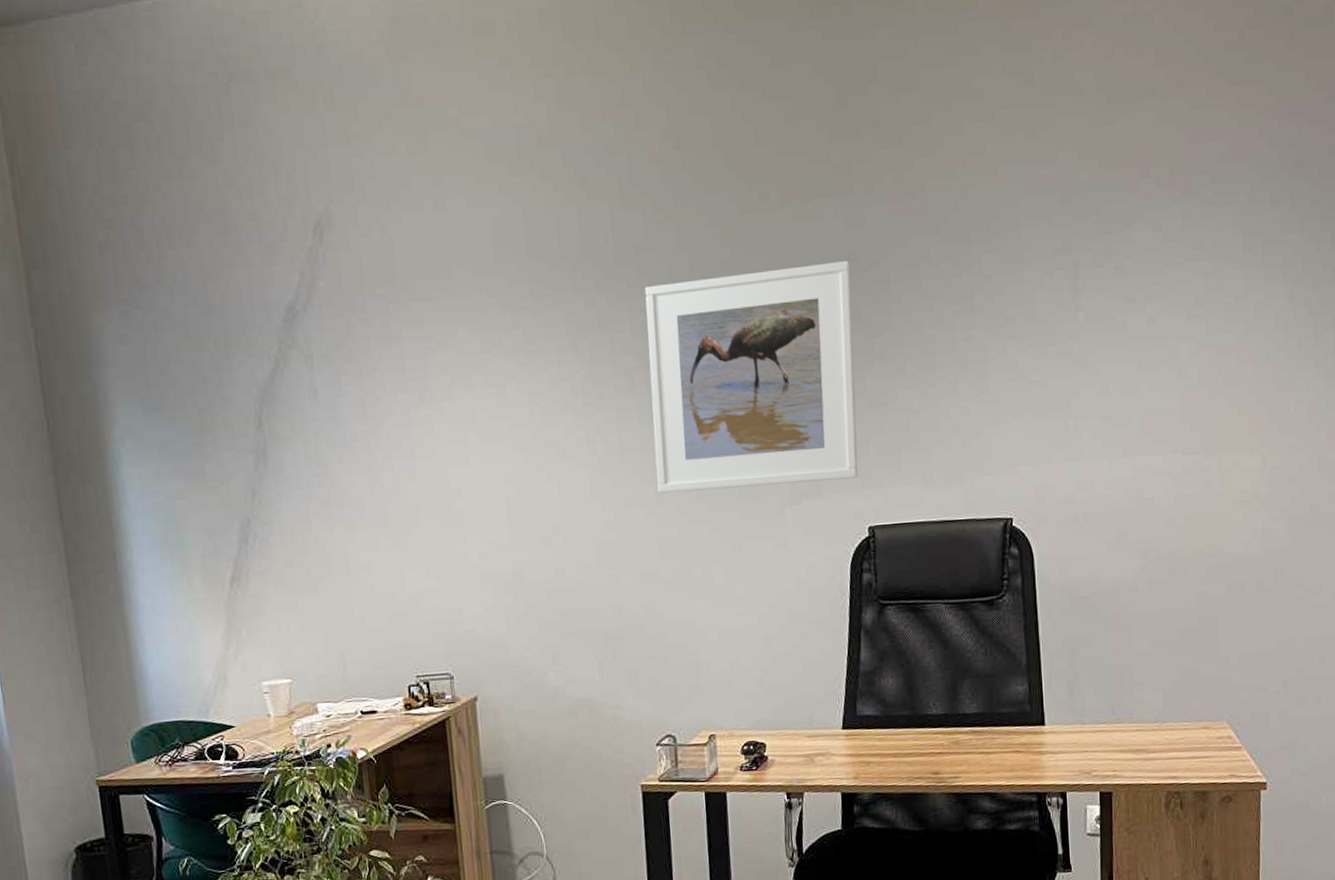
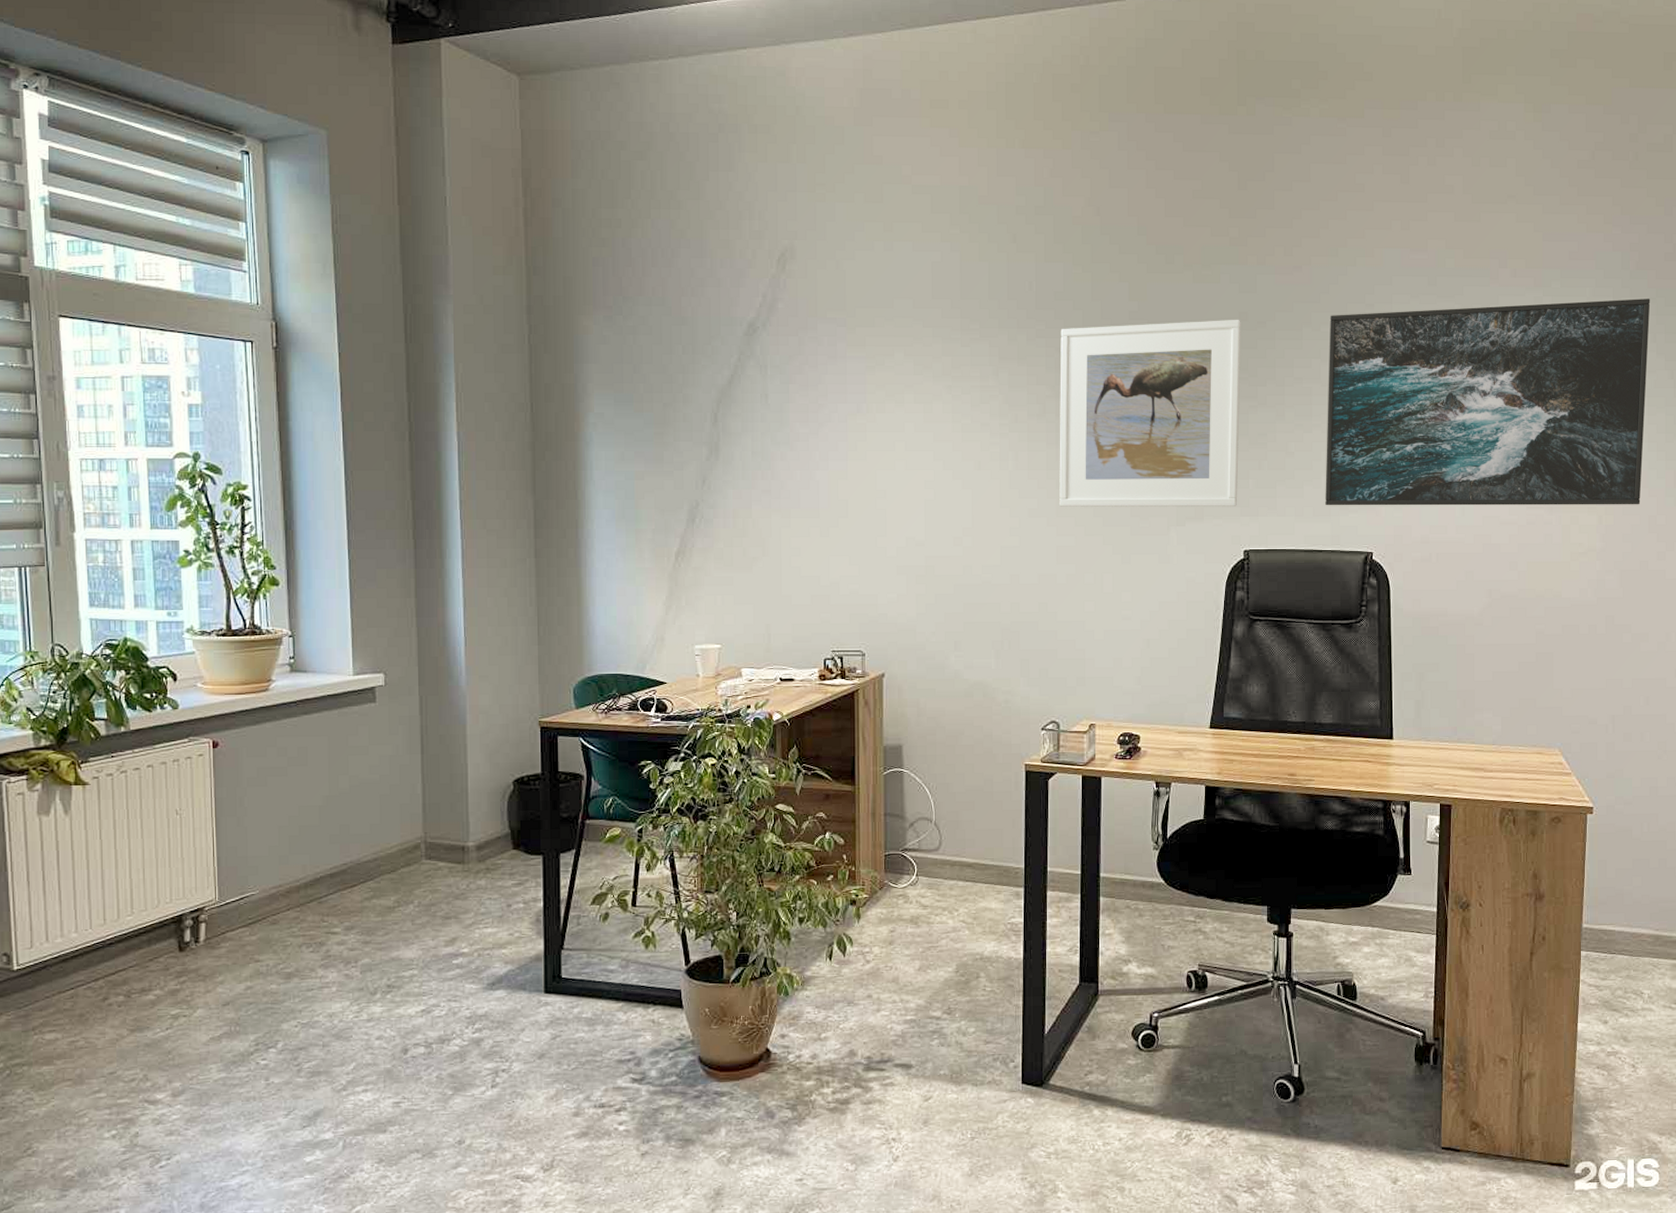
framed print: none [950,201,1314,469] -> present [1325,298,1651,506]

